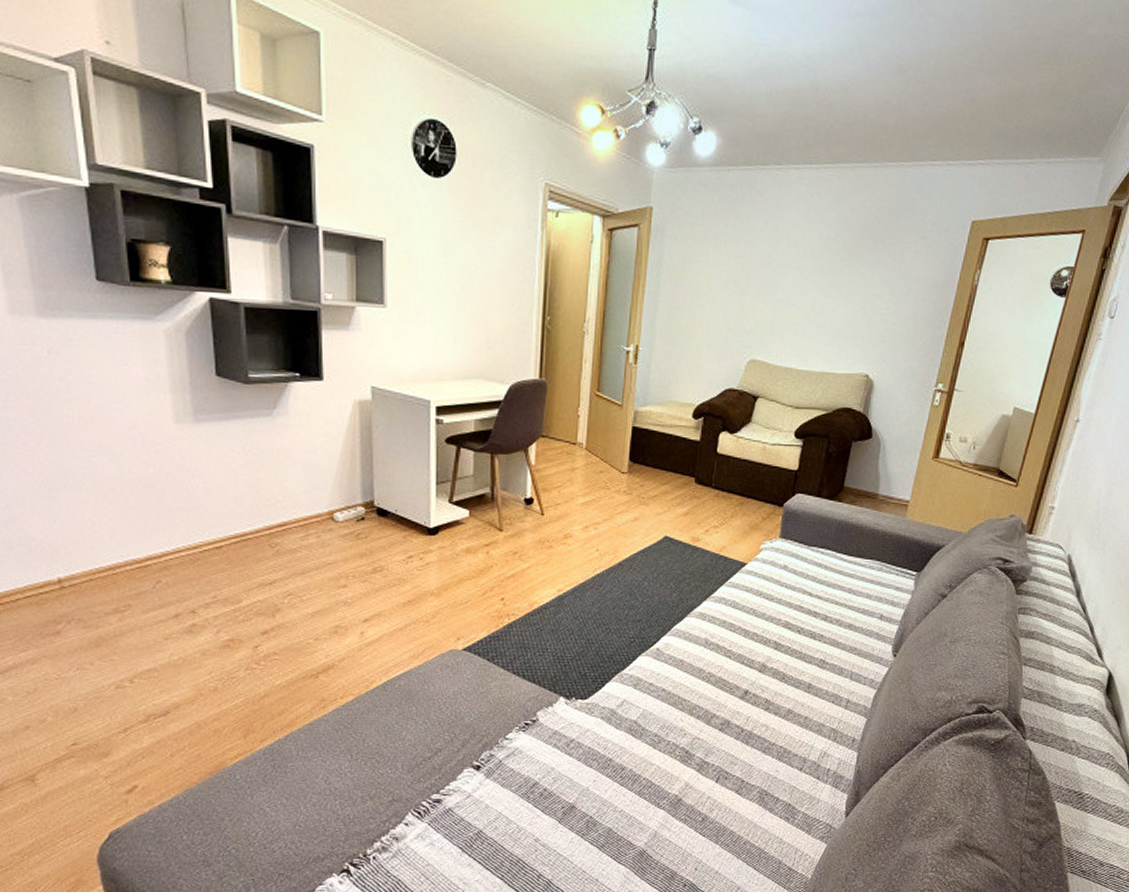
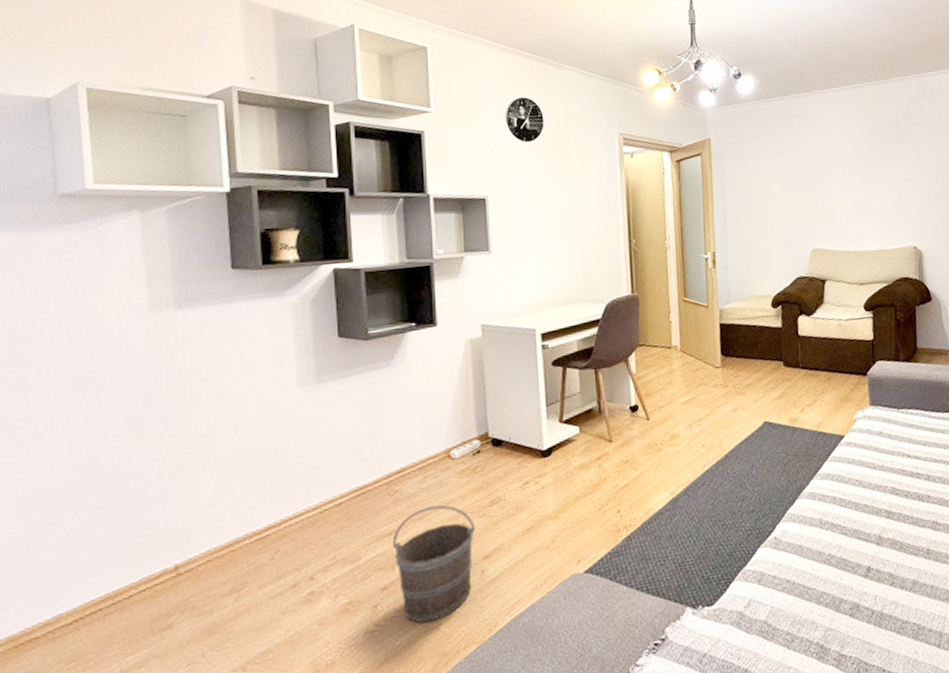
bucket: none [273,564,356,669] -> present [392,504,475,623]

